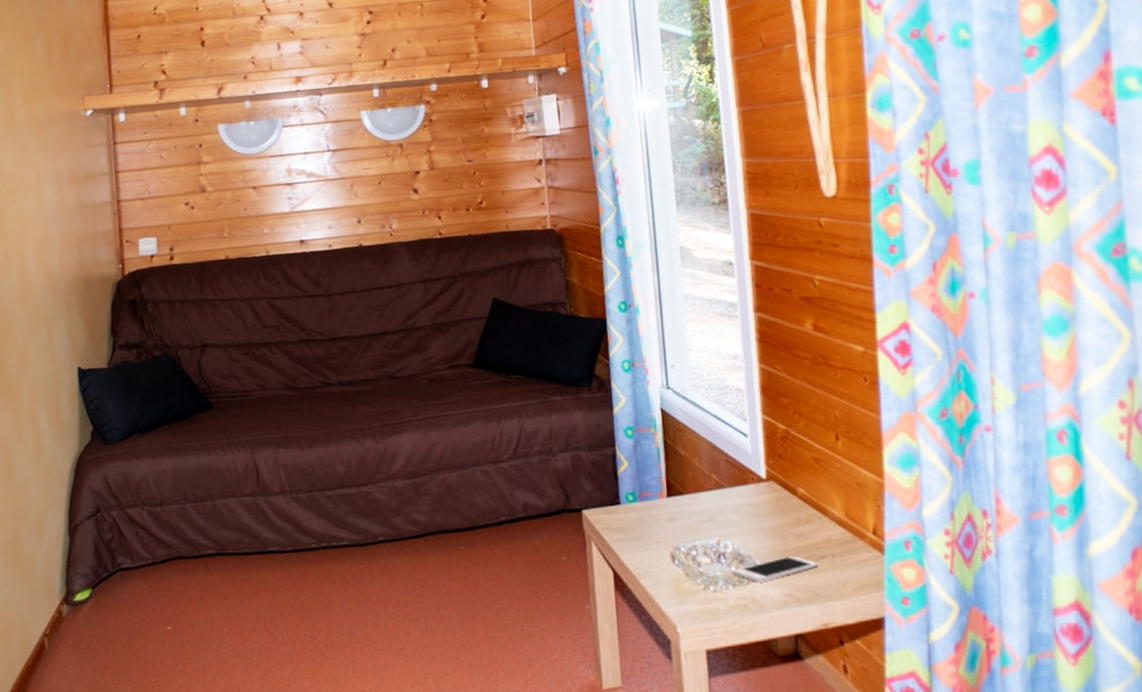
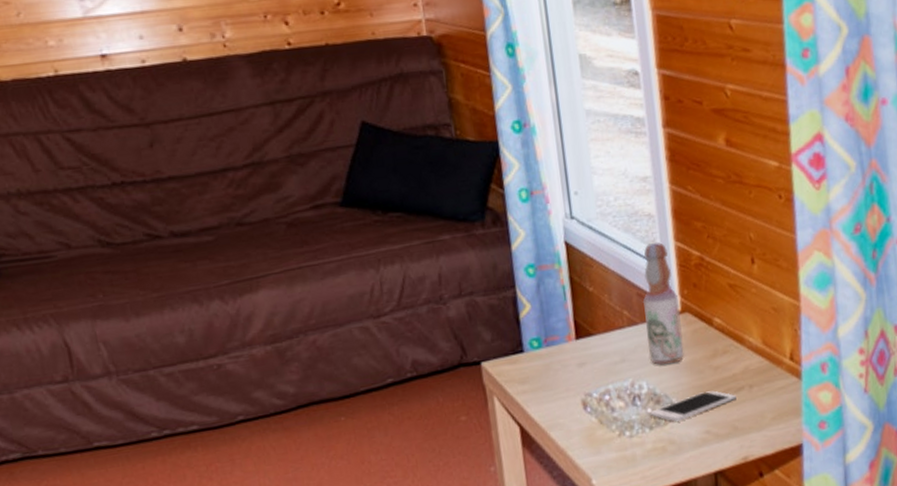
bottle: none [730,414,768,528] -> present [642,242,684,366]

